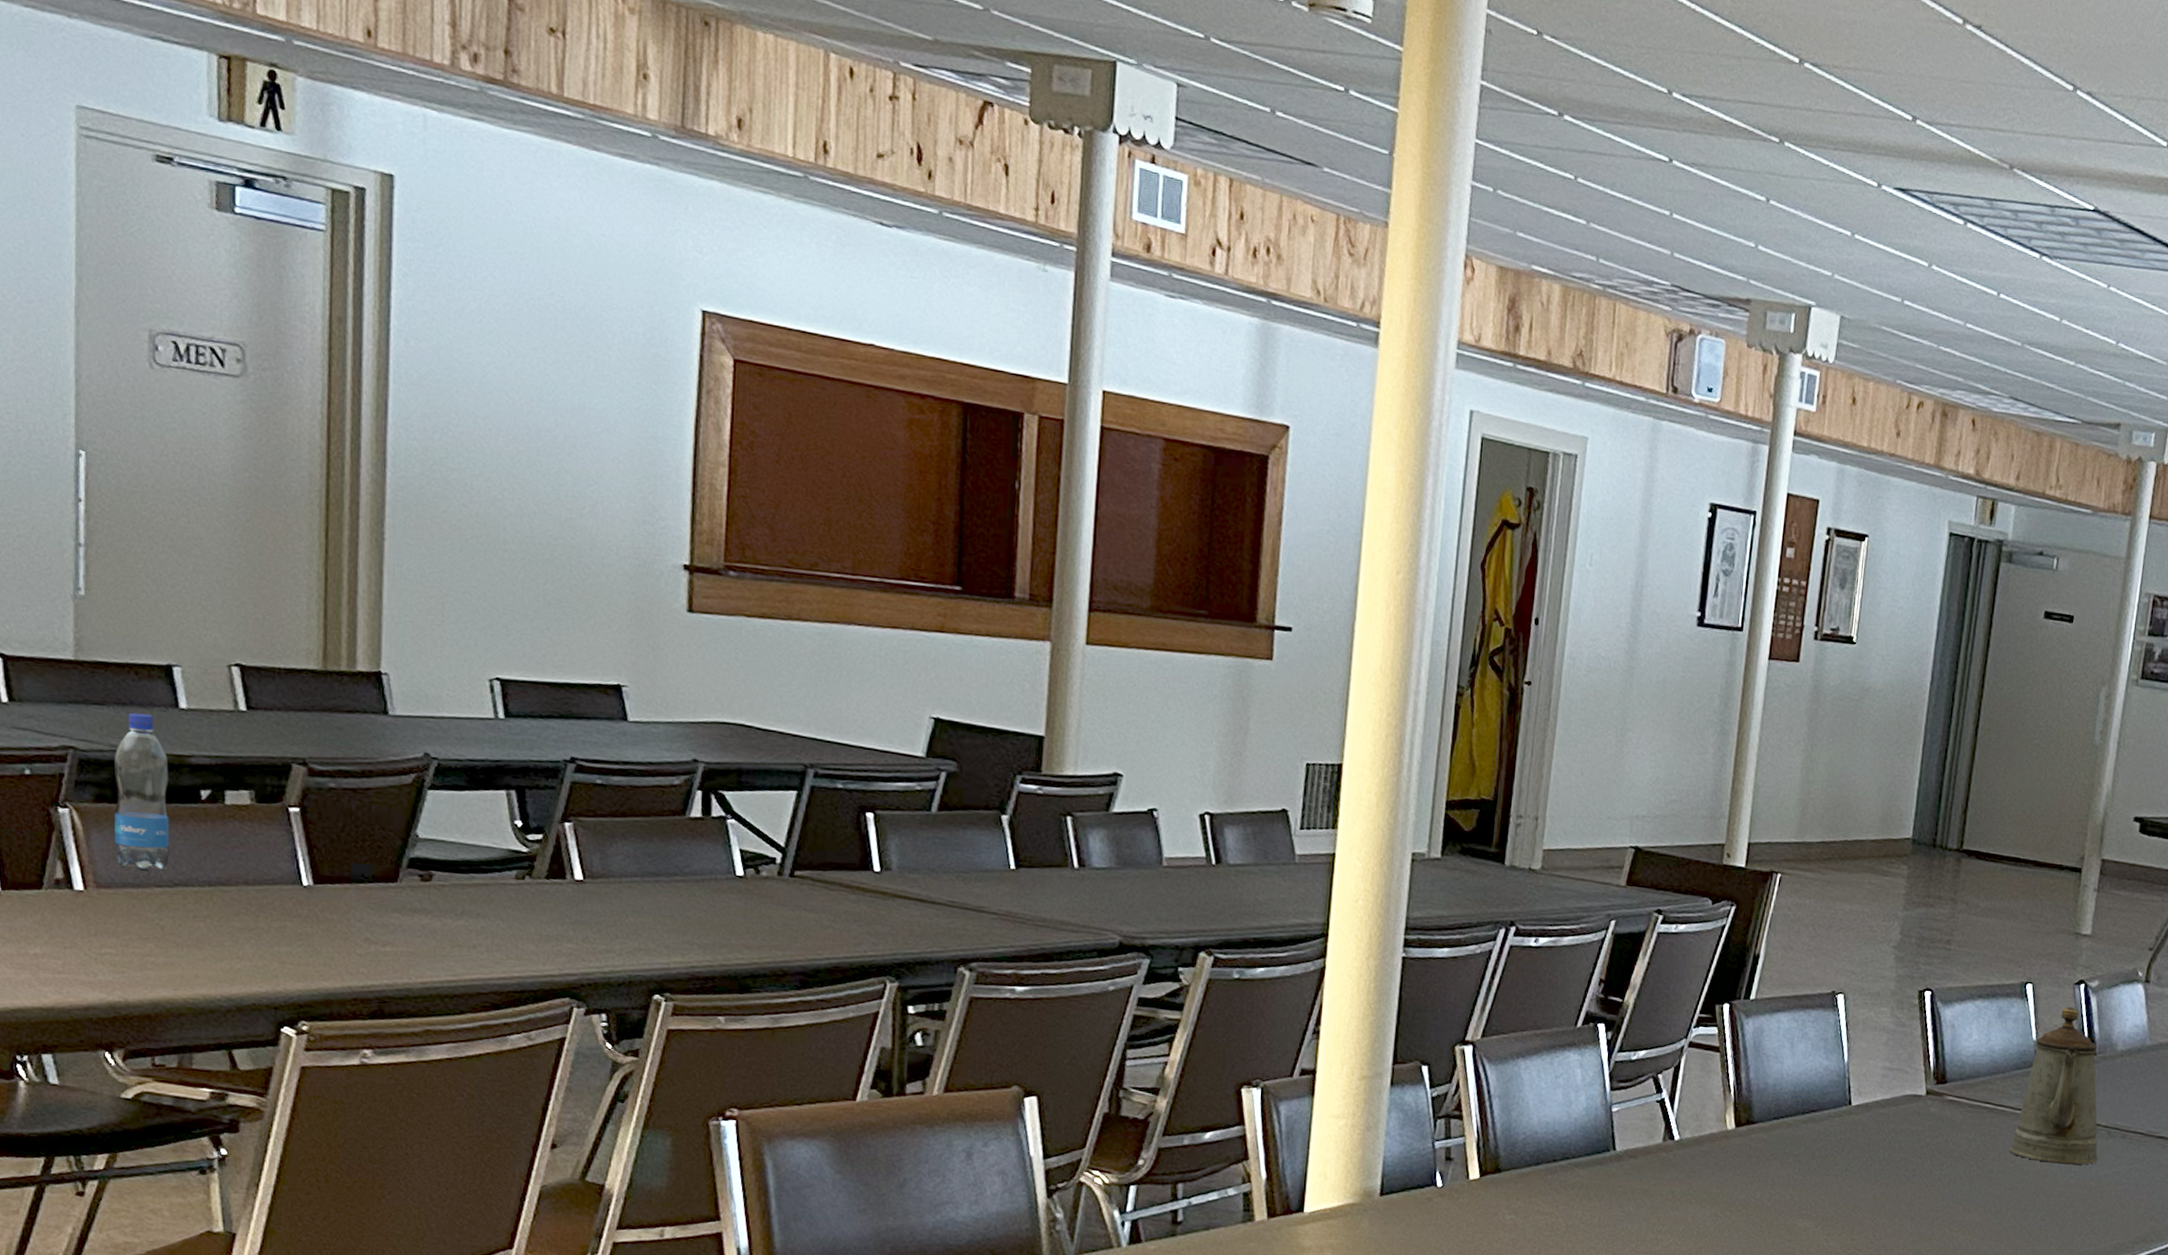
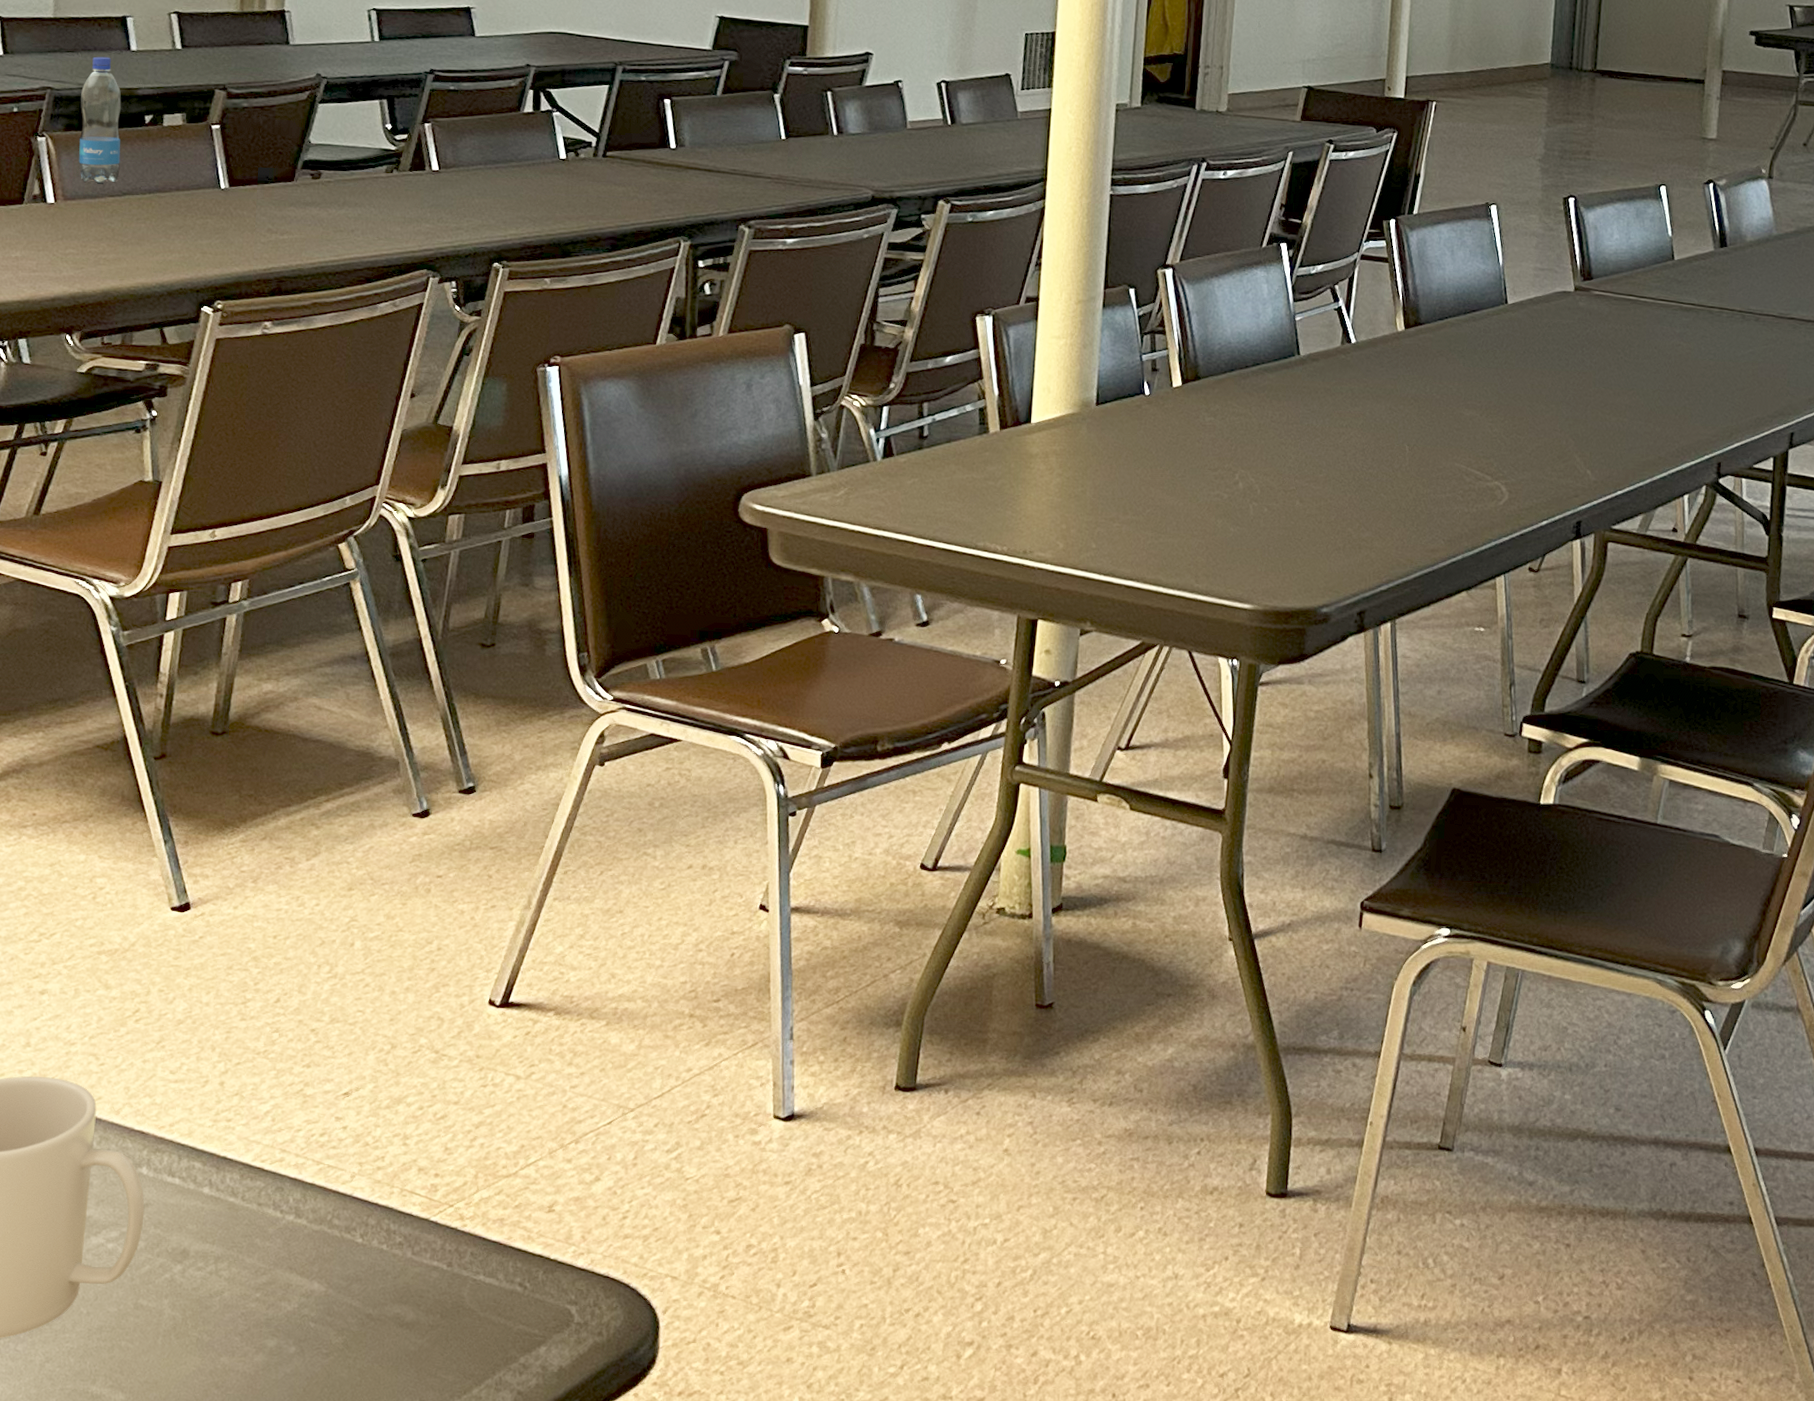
coffee pot: present [2009,1006,2098,1165] -> none [1653,204,1735,348]

